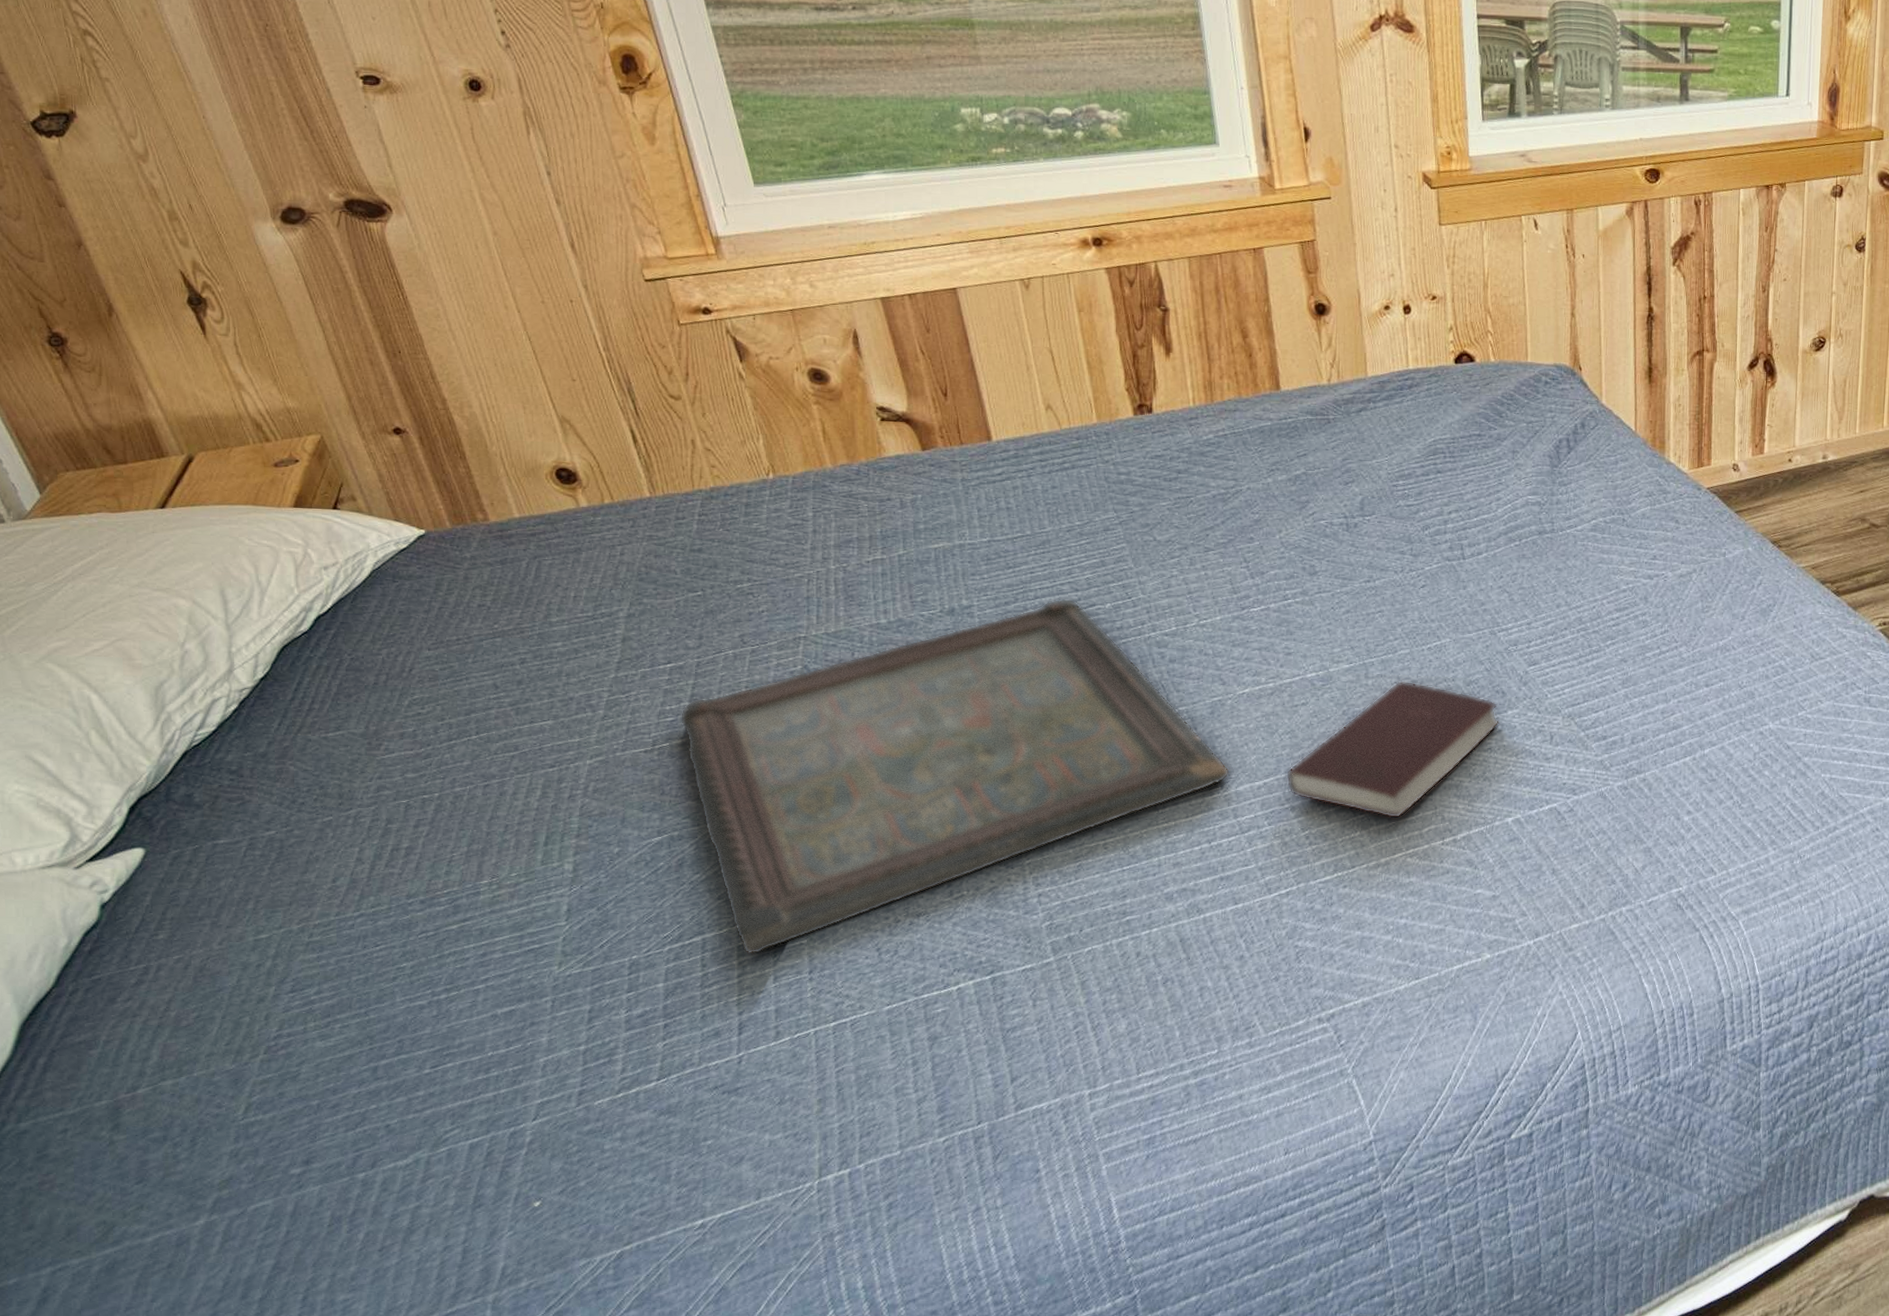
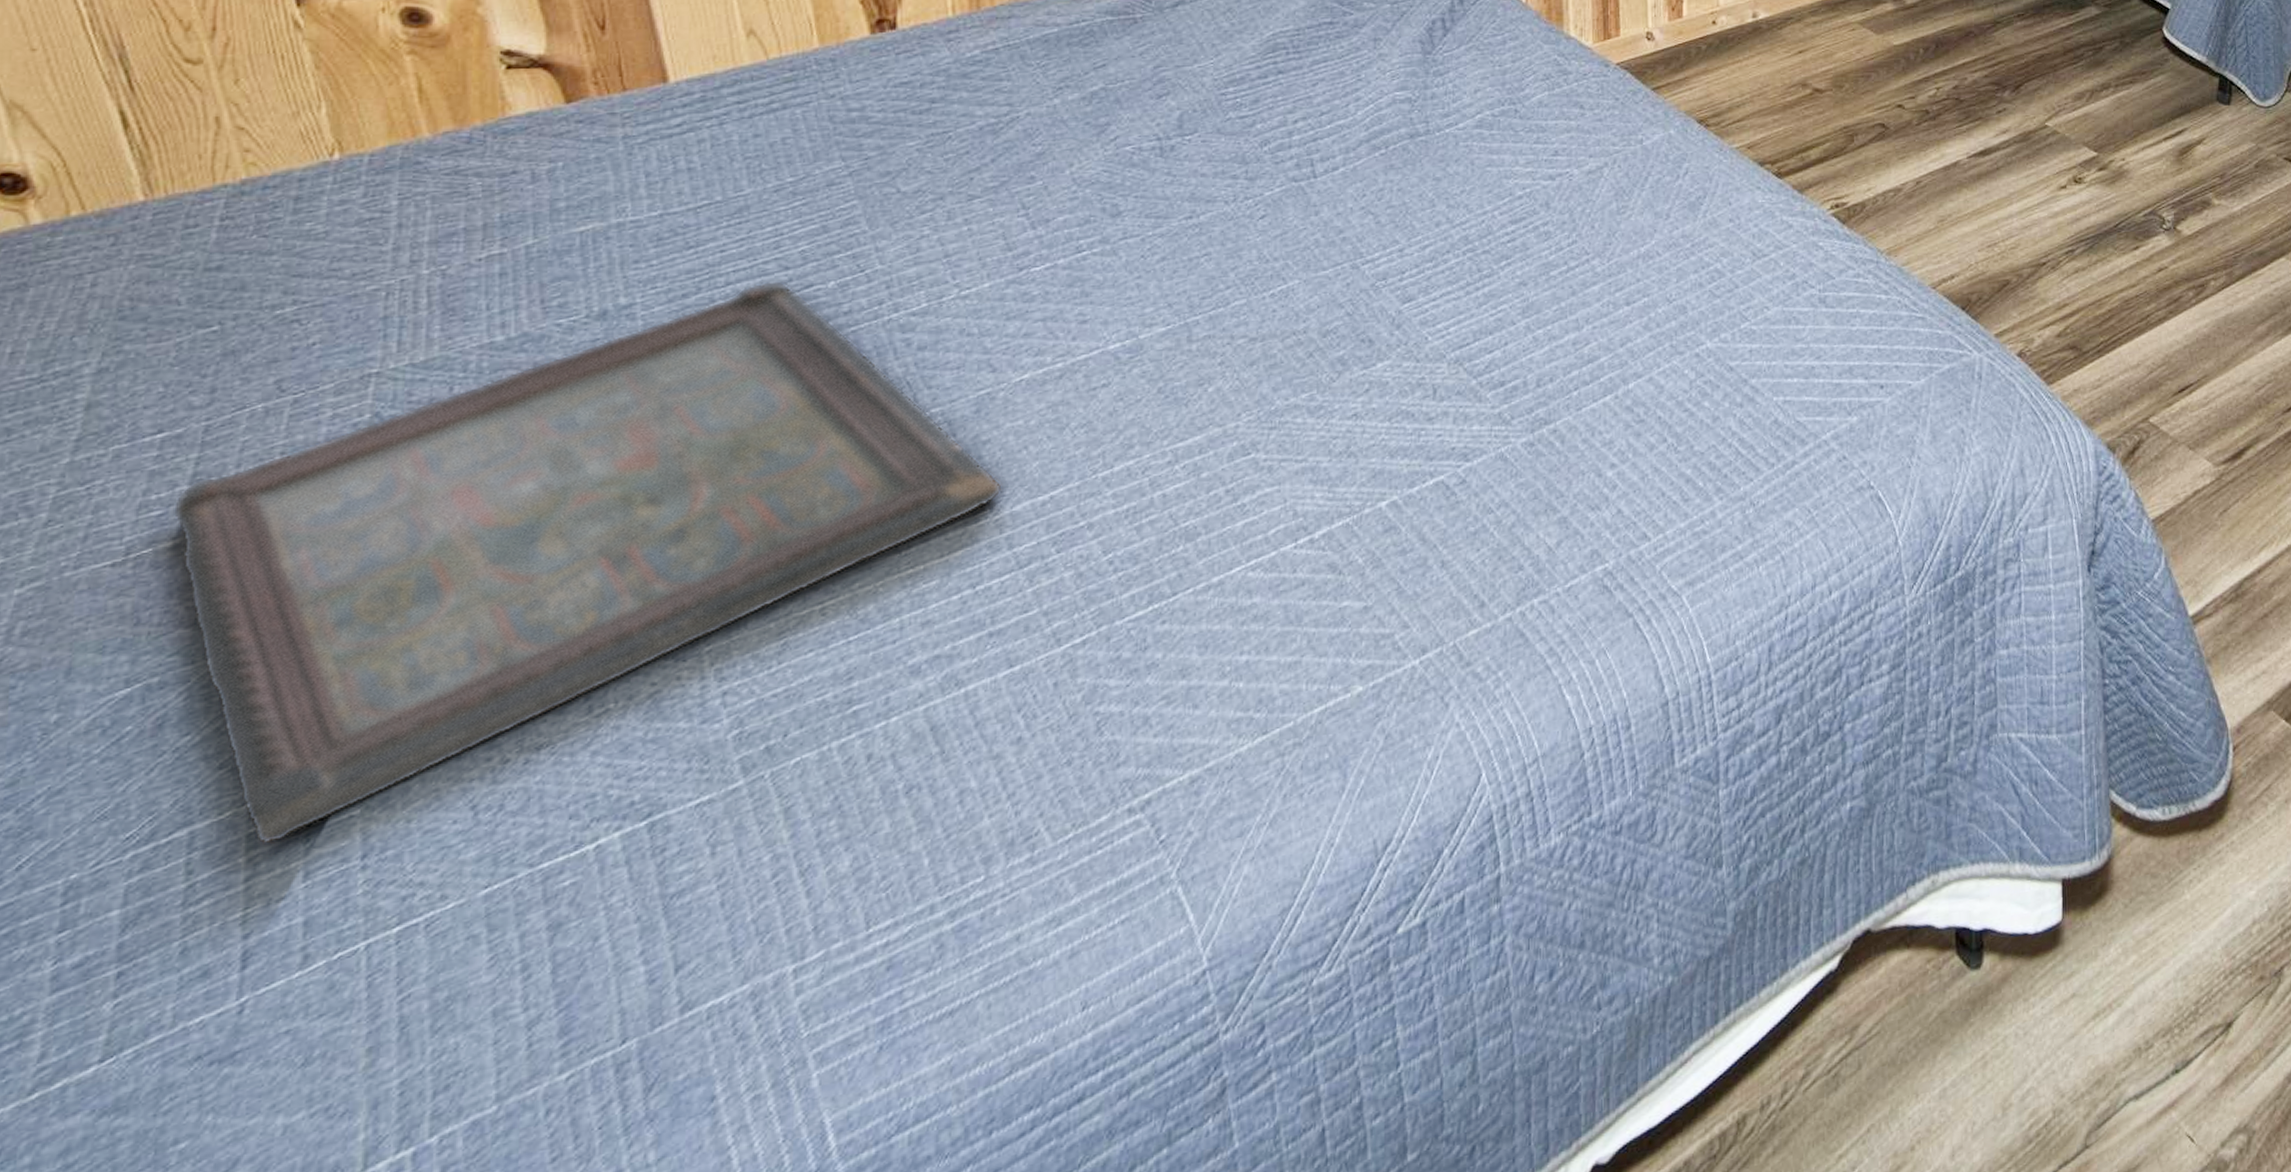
book: present [1285,680,1500,819] -> none [1080,339,1368,523]

